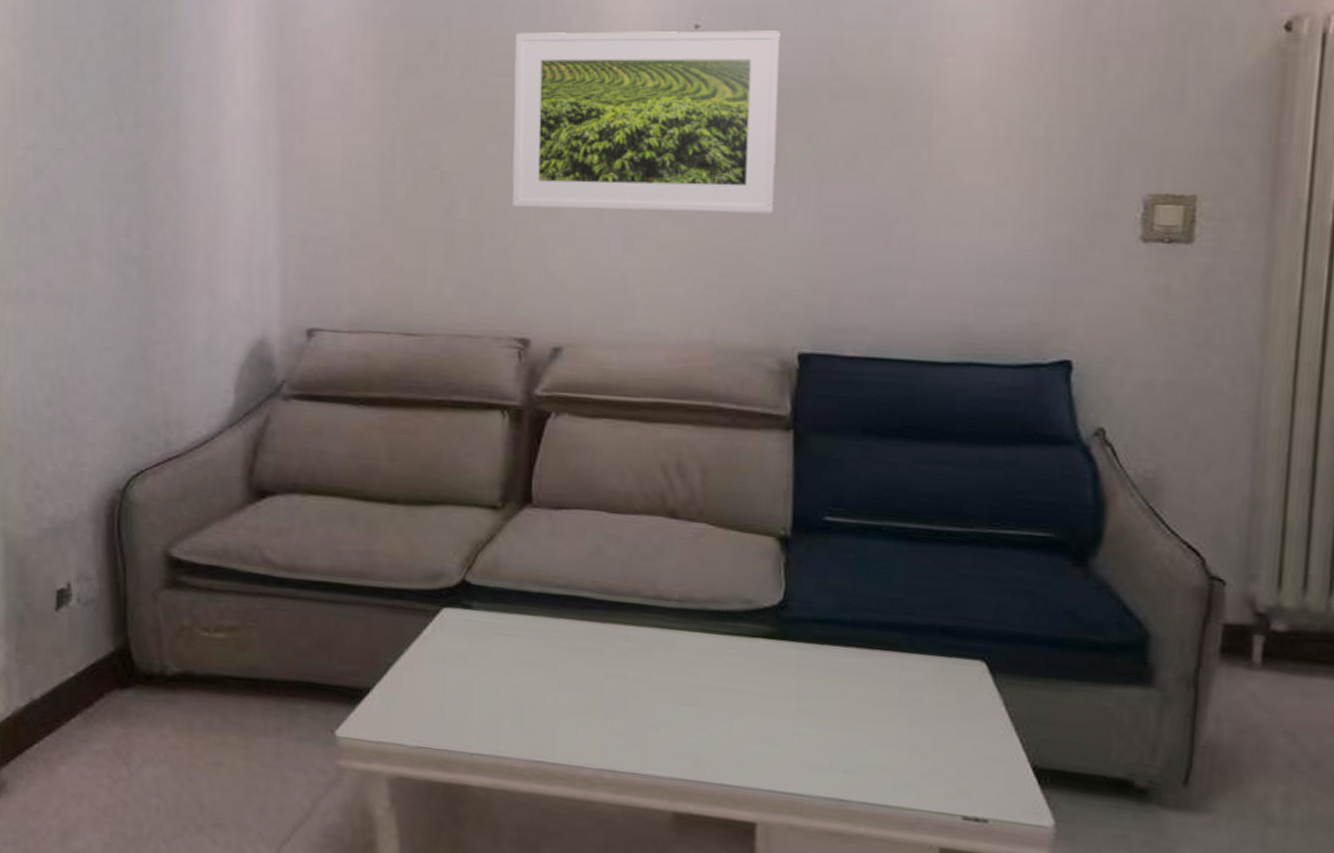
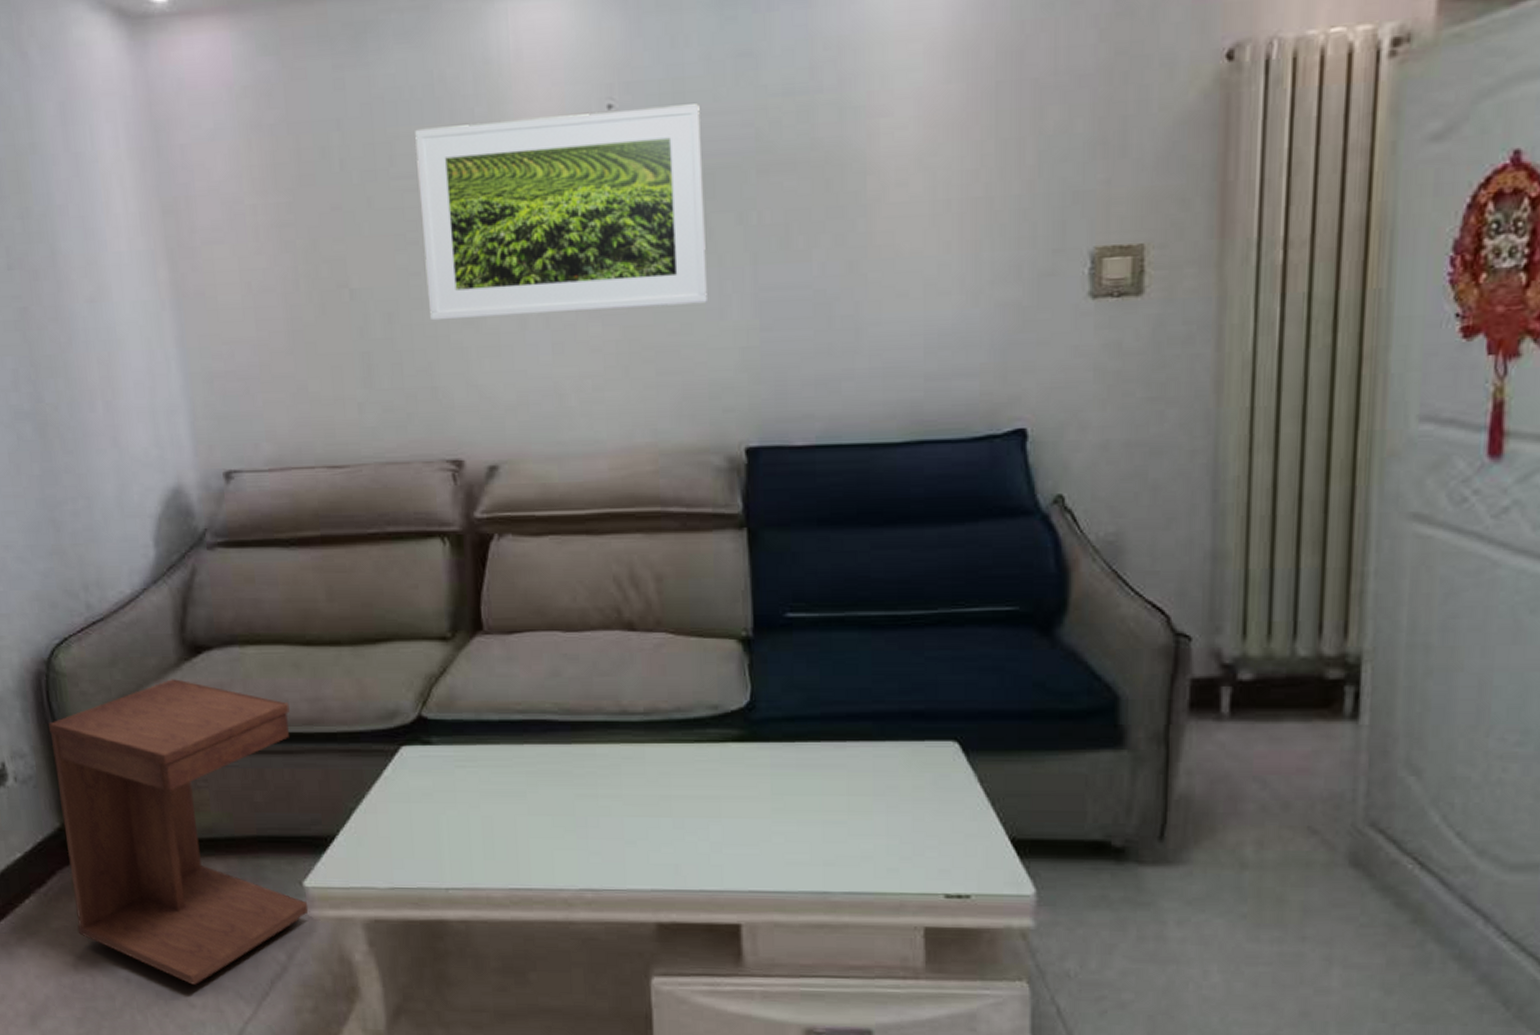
side table: none [116,520,342,822] -> present [49,679,310,985]

